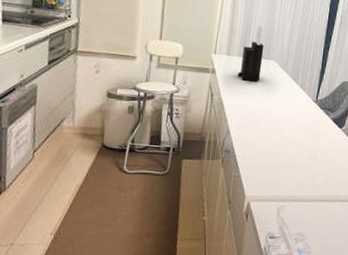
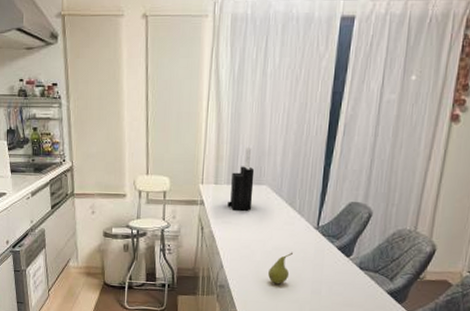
fruit: none [271,121,294,151] -> present [268,252,293,285]

